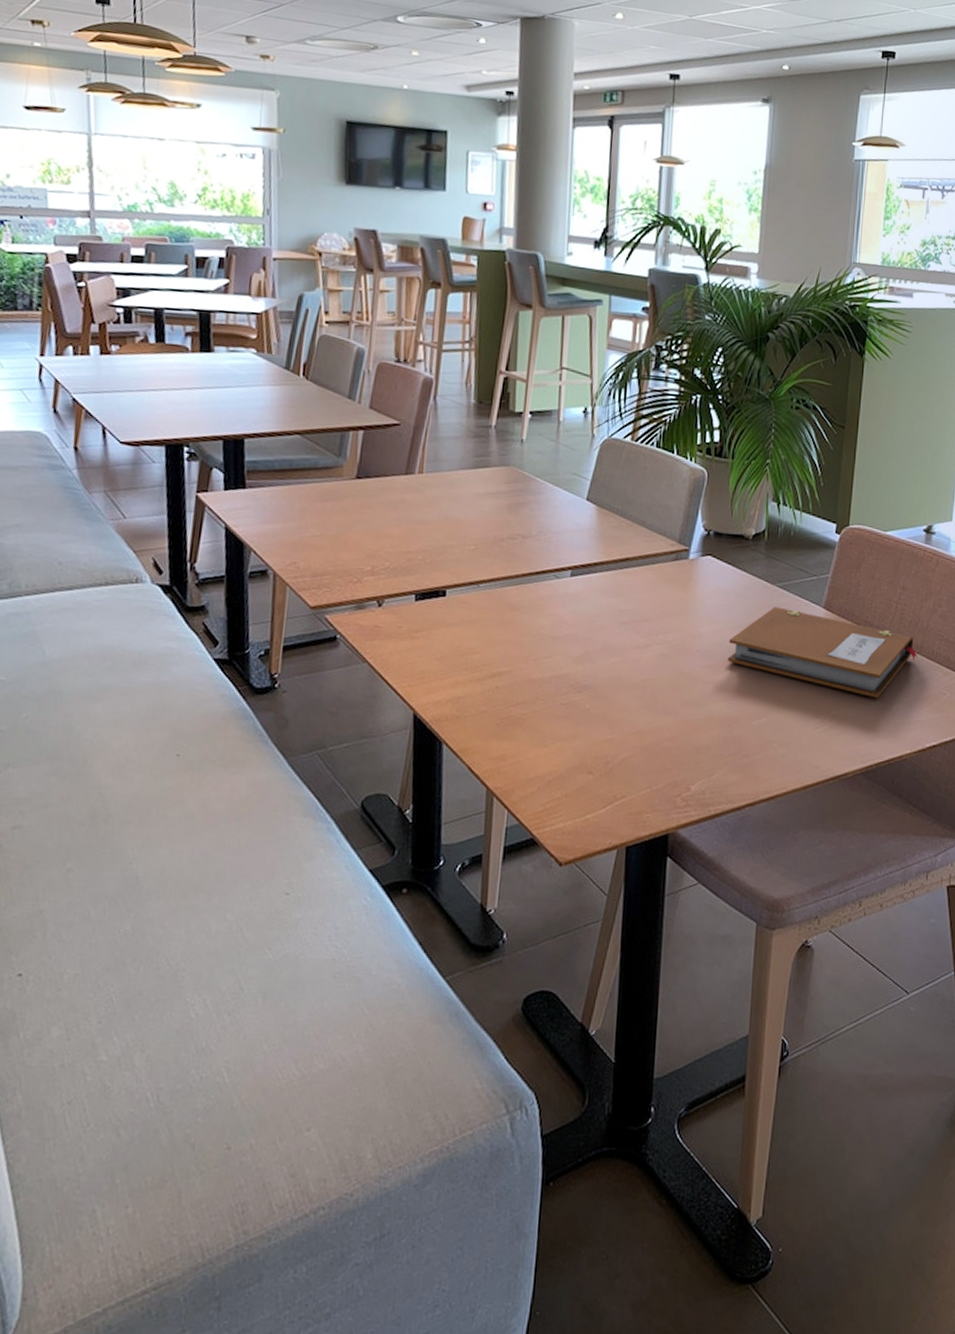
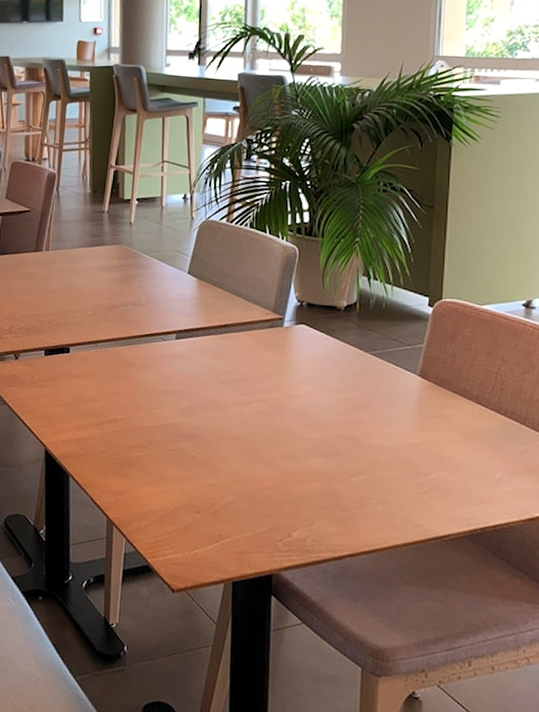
notebook: present [728,606,917,699] -> none [324,373,521,465]

